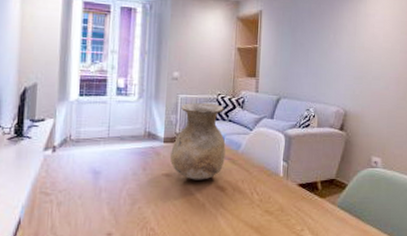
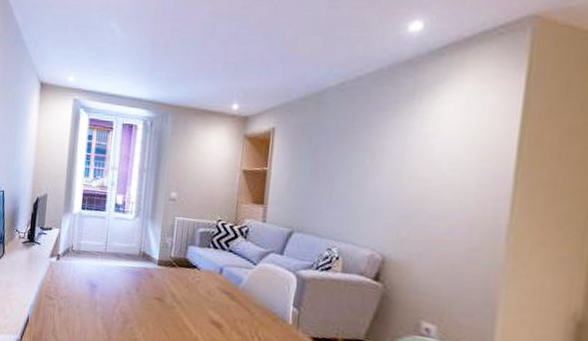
vase: present [170,102,226,180] -> none [163,226,224,312]

